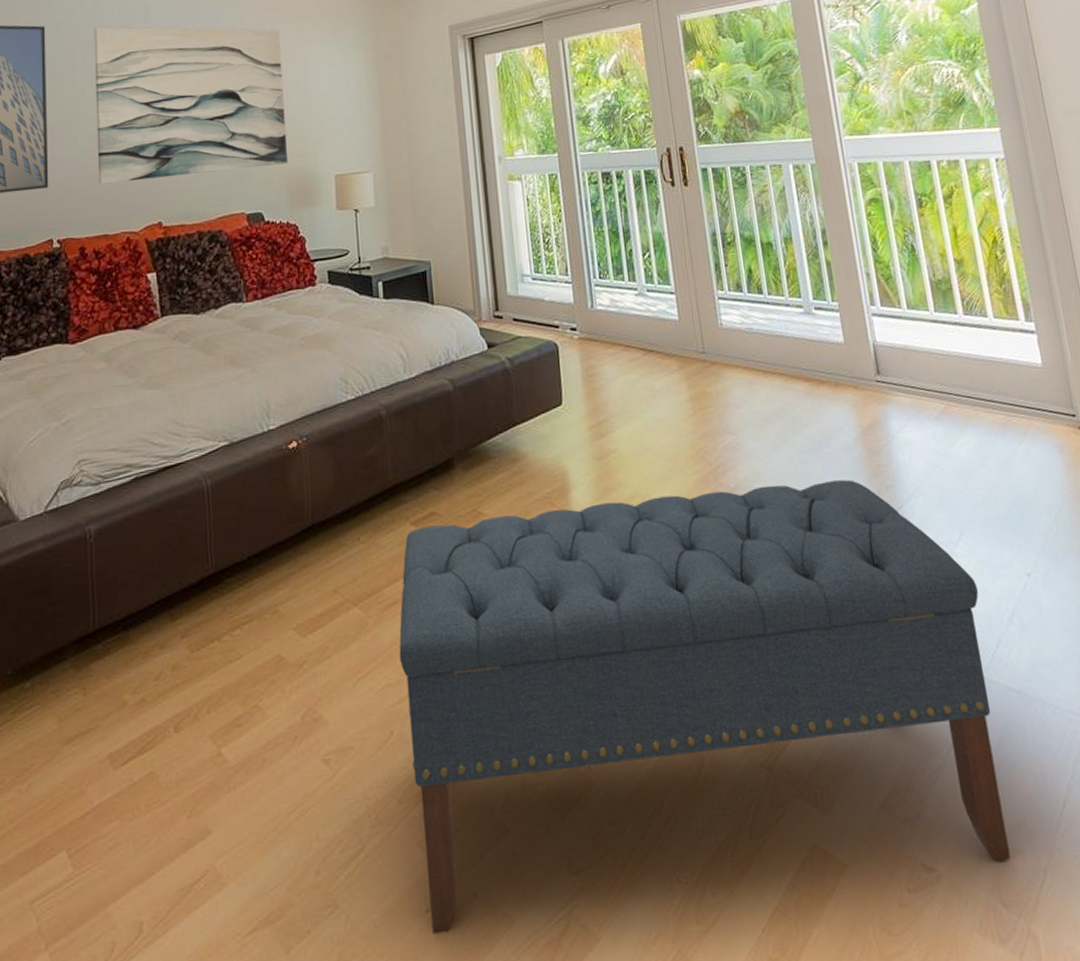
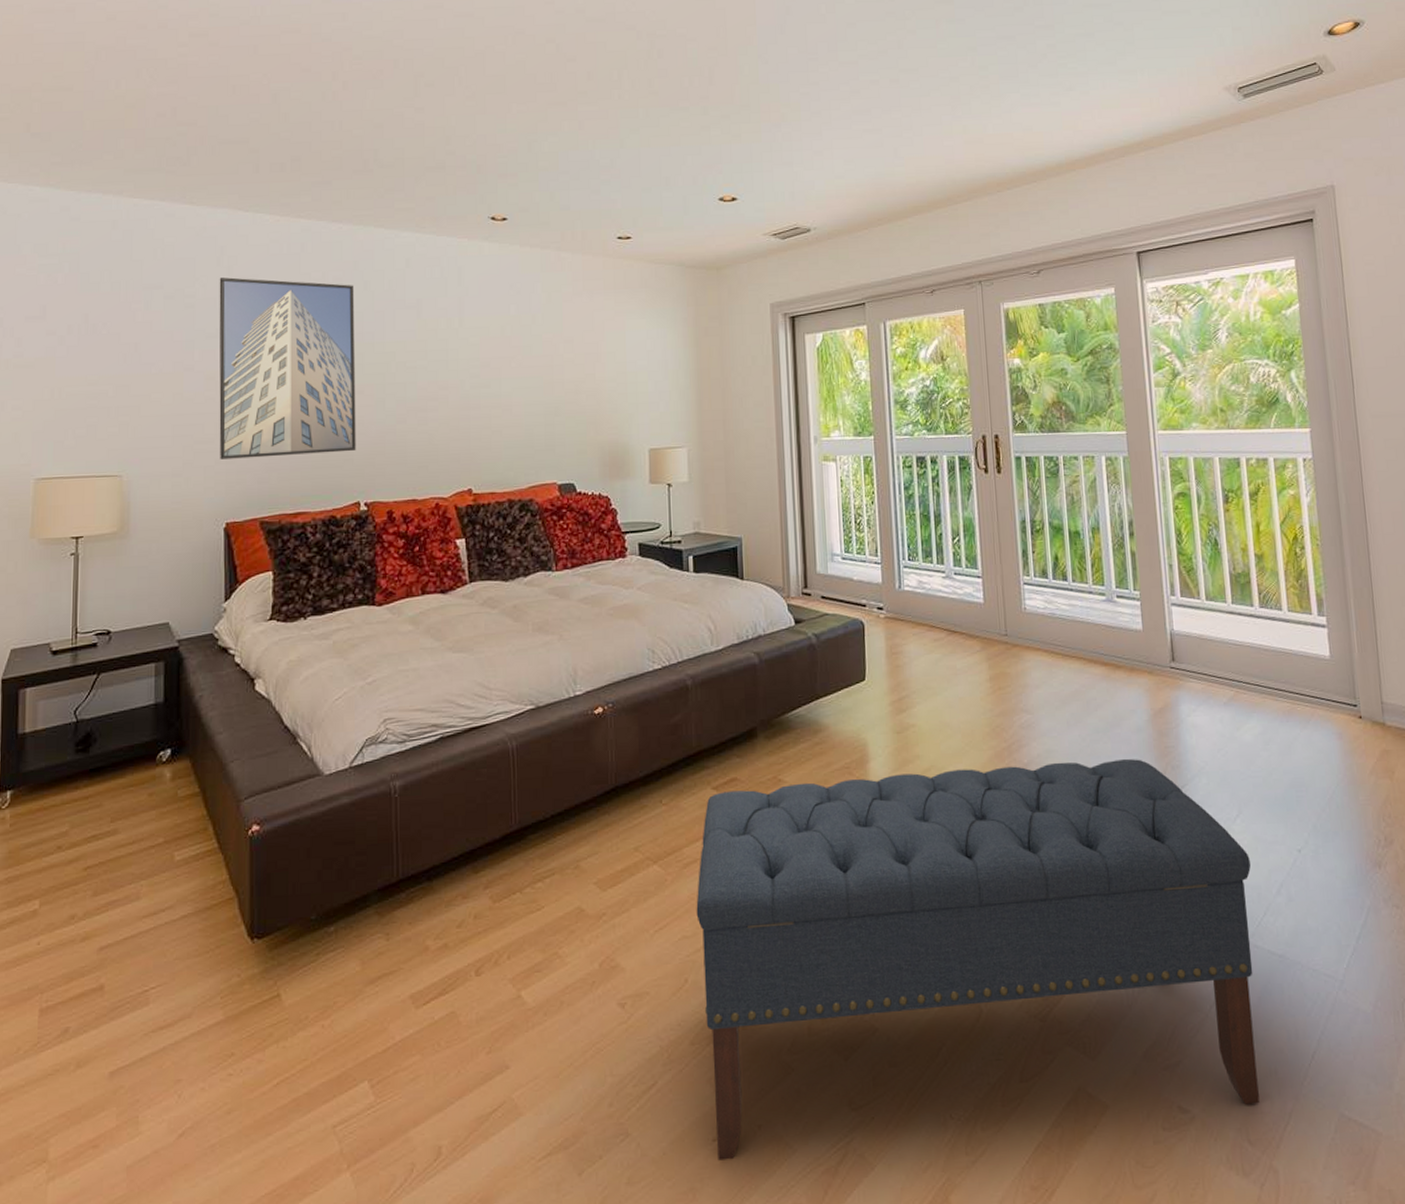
wall art: present [93,27,287,184] -> none [404,288,601,449]

